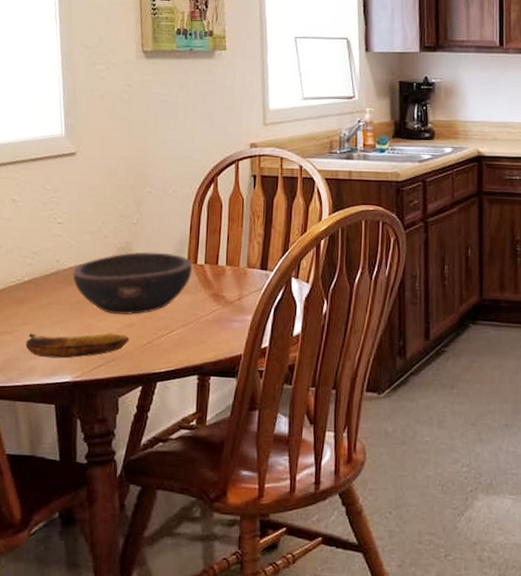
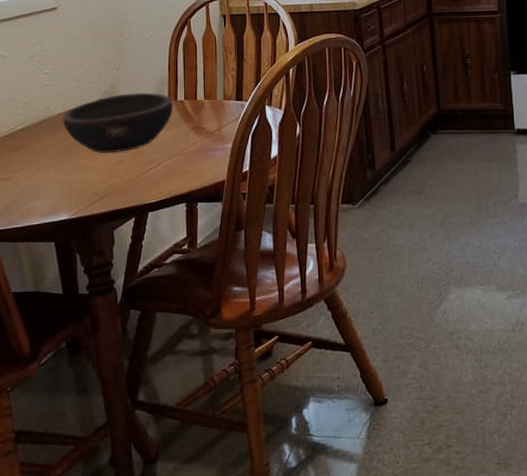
banana: present [25,333,129,359] -> none [23,171,119,199]

